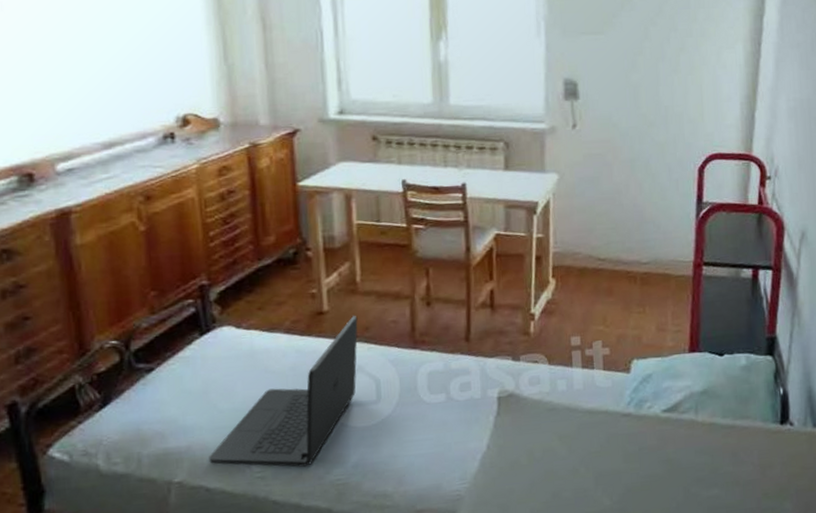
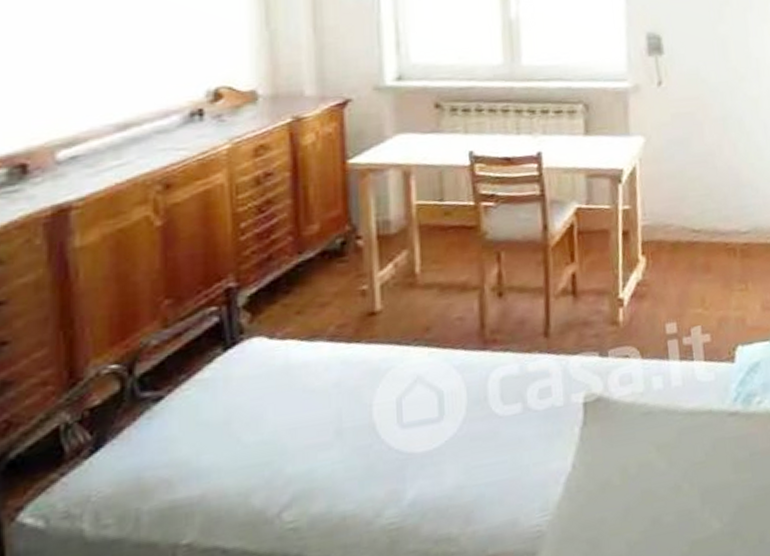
laptop: present [209,315,358,468] -> none [228,313,417,517]

